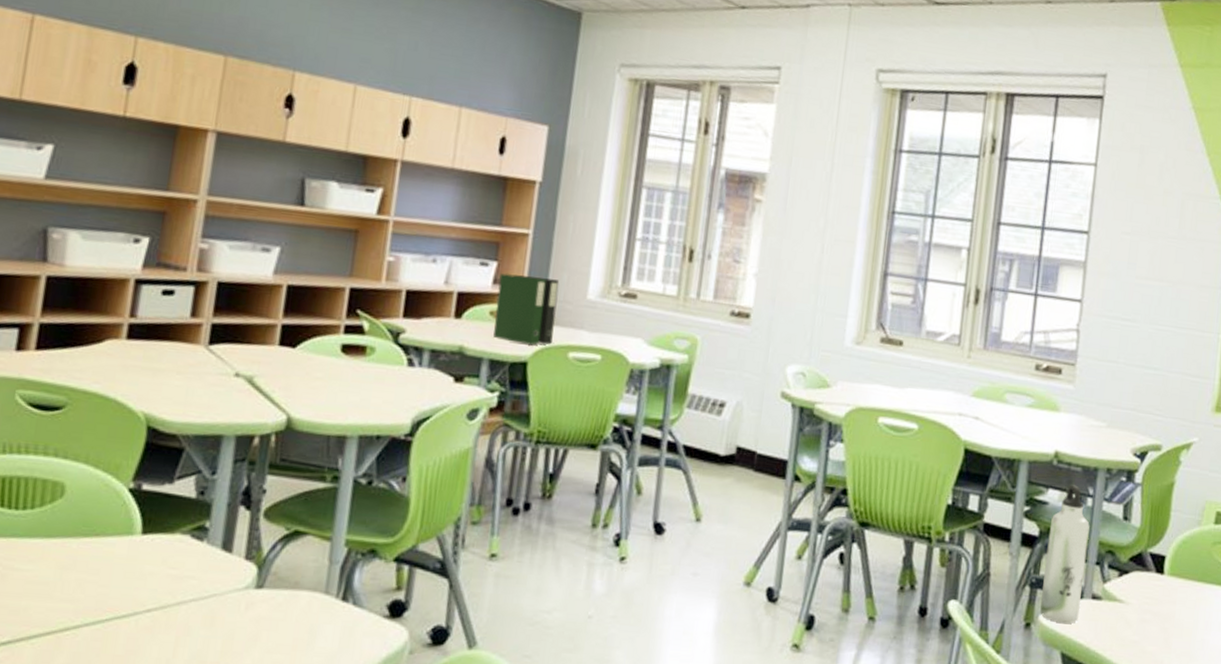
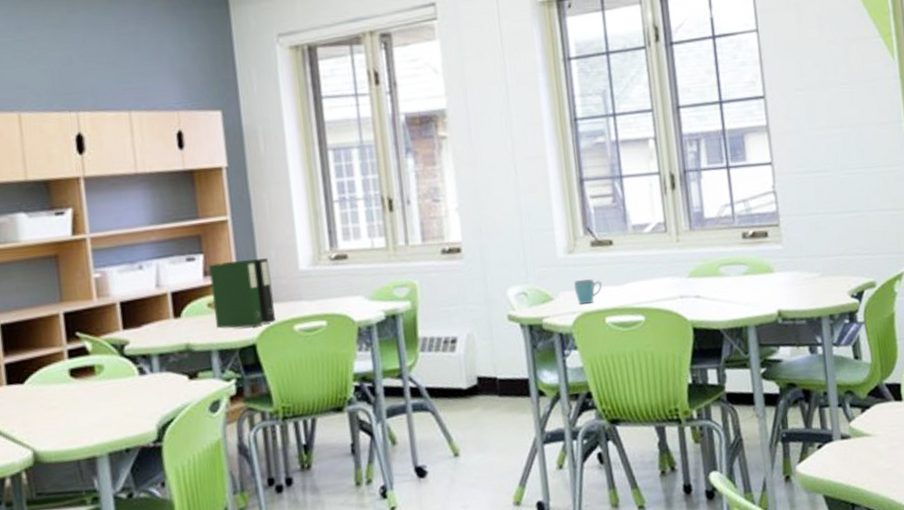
mug: none [854,373,883,399] -> present [574,279,602,304]
water bottle: present [1040,485,1090,624] -> none [788,337,833,469]

